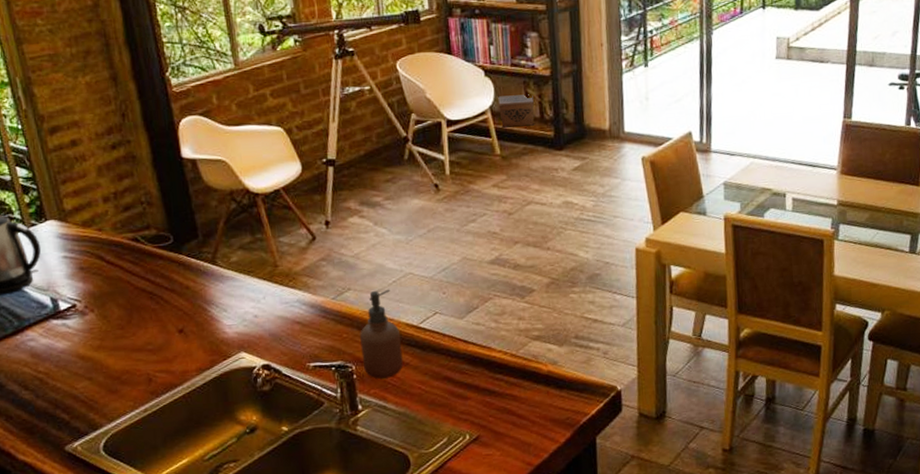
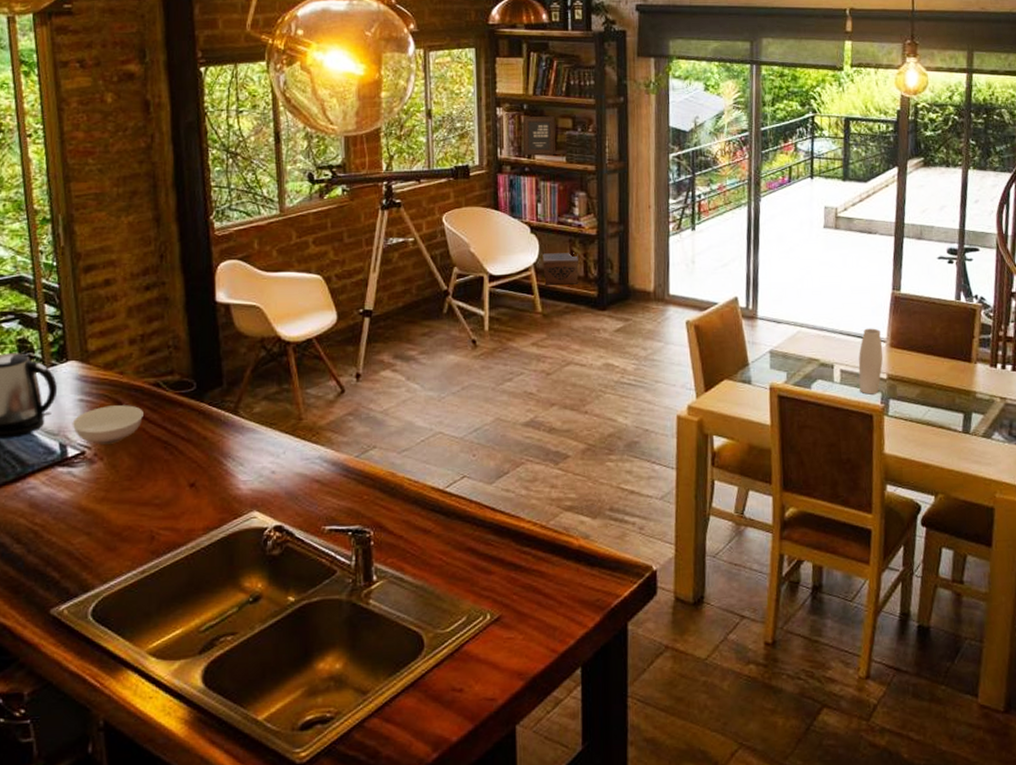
bowl: none [59,259,127,297] -> present [72,405,143,444]
soap dispenser: present [360,289,403,379] -> none [382,449,425,547]
vase: none [809,156,834,221] -> present [858,328,883,395]

